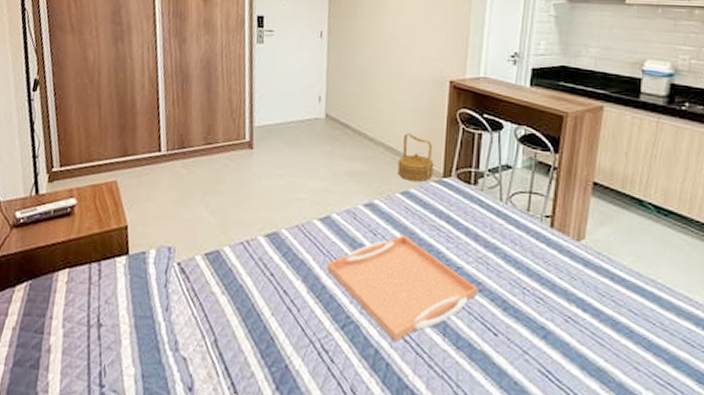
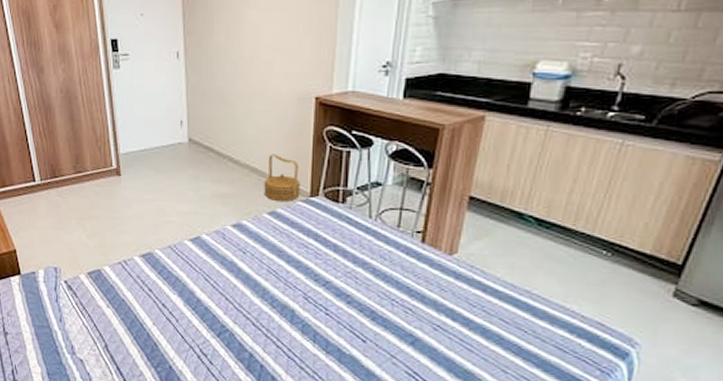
serving tray: present [327,234,479,341] -> none [200,252,348,347]

